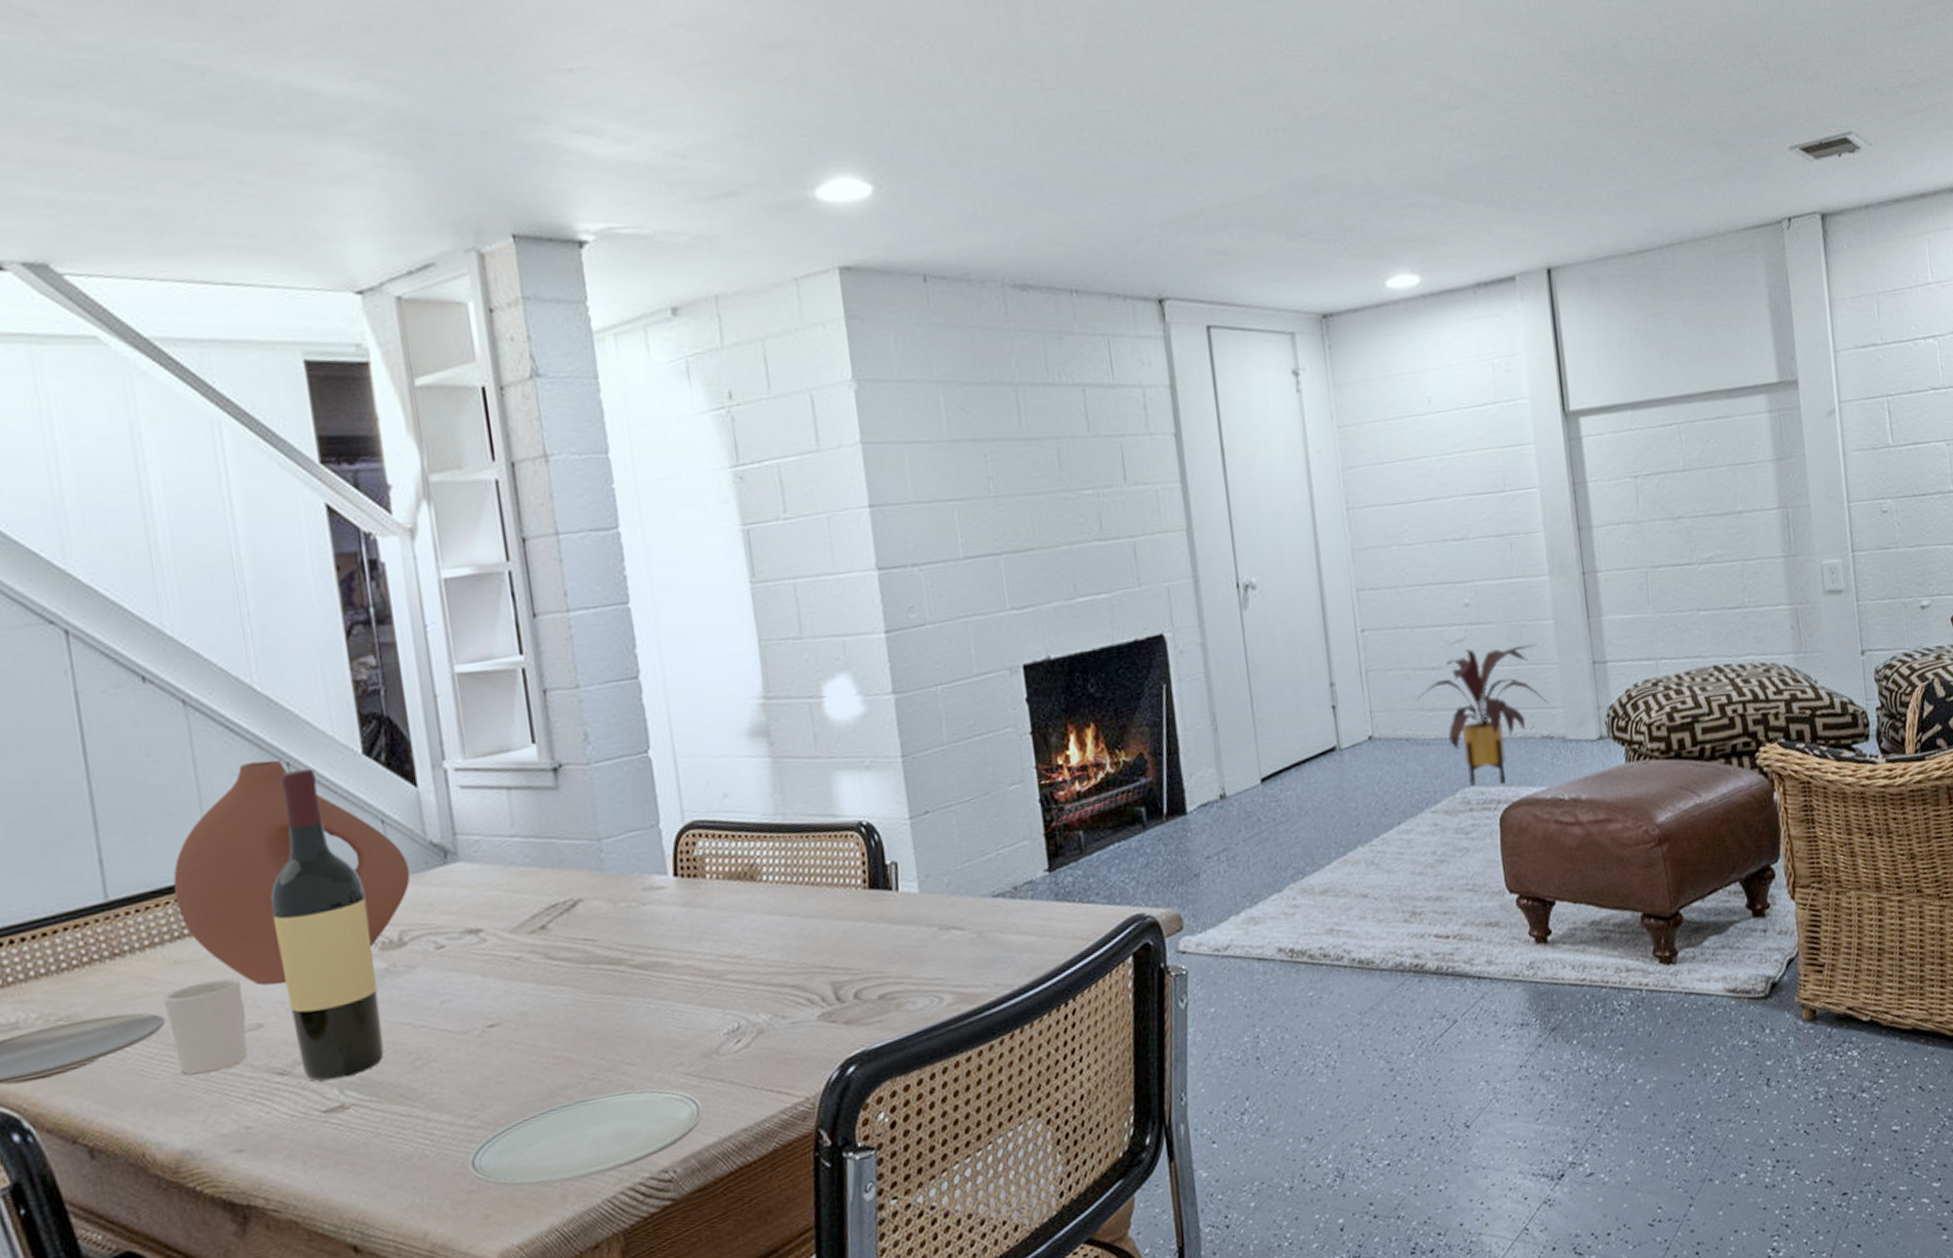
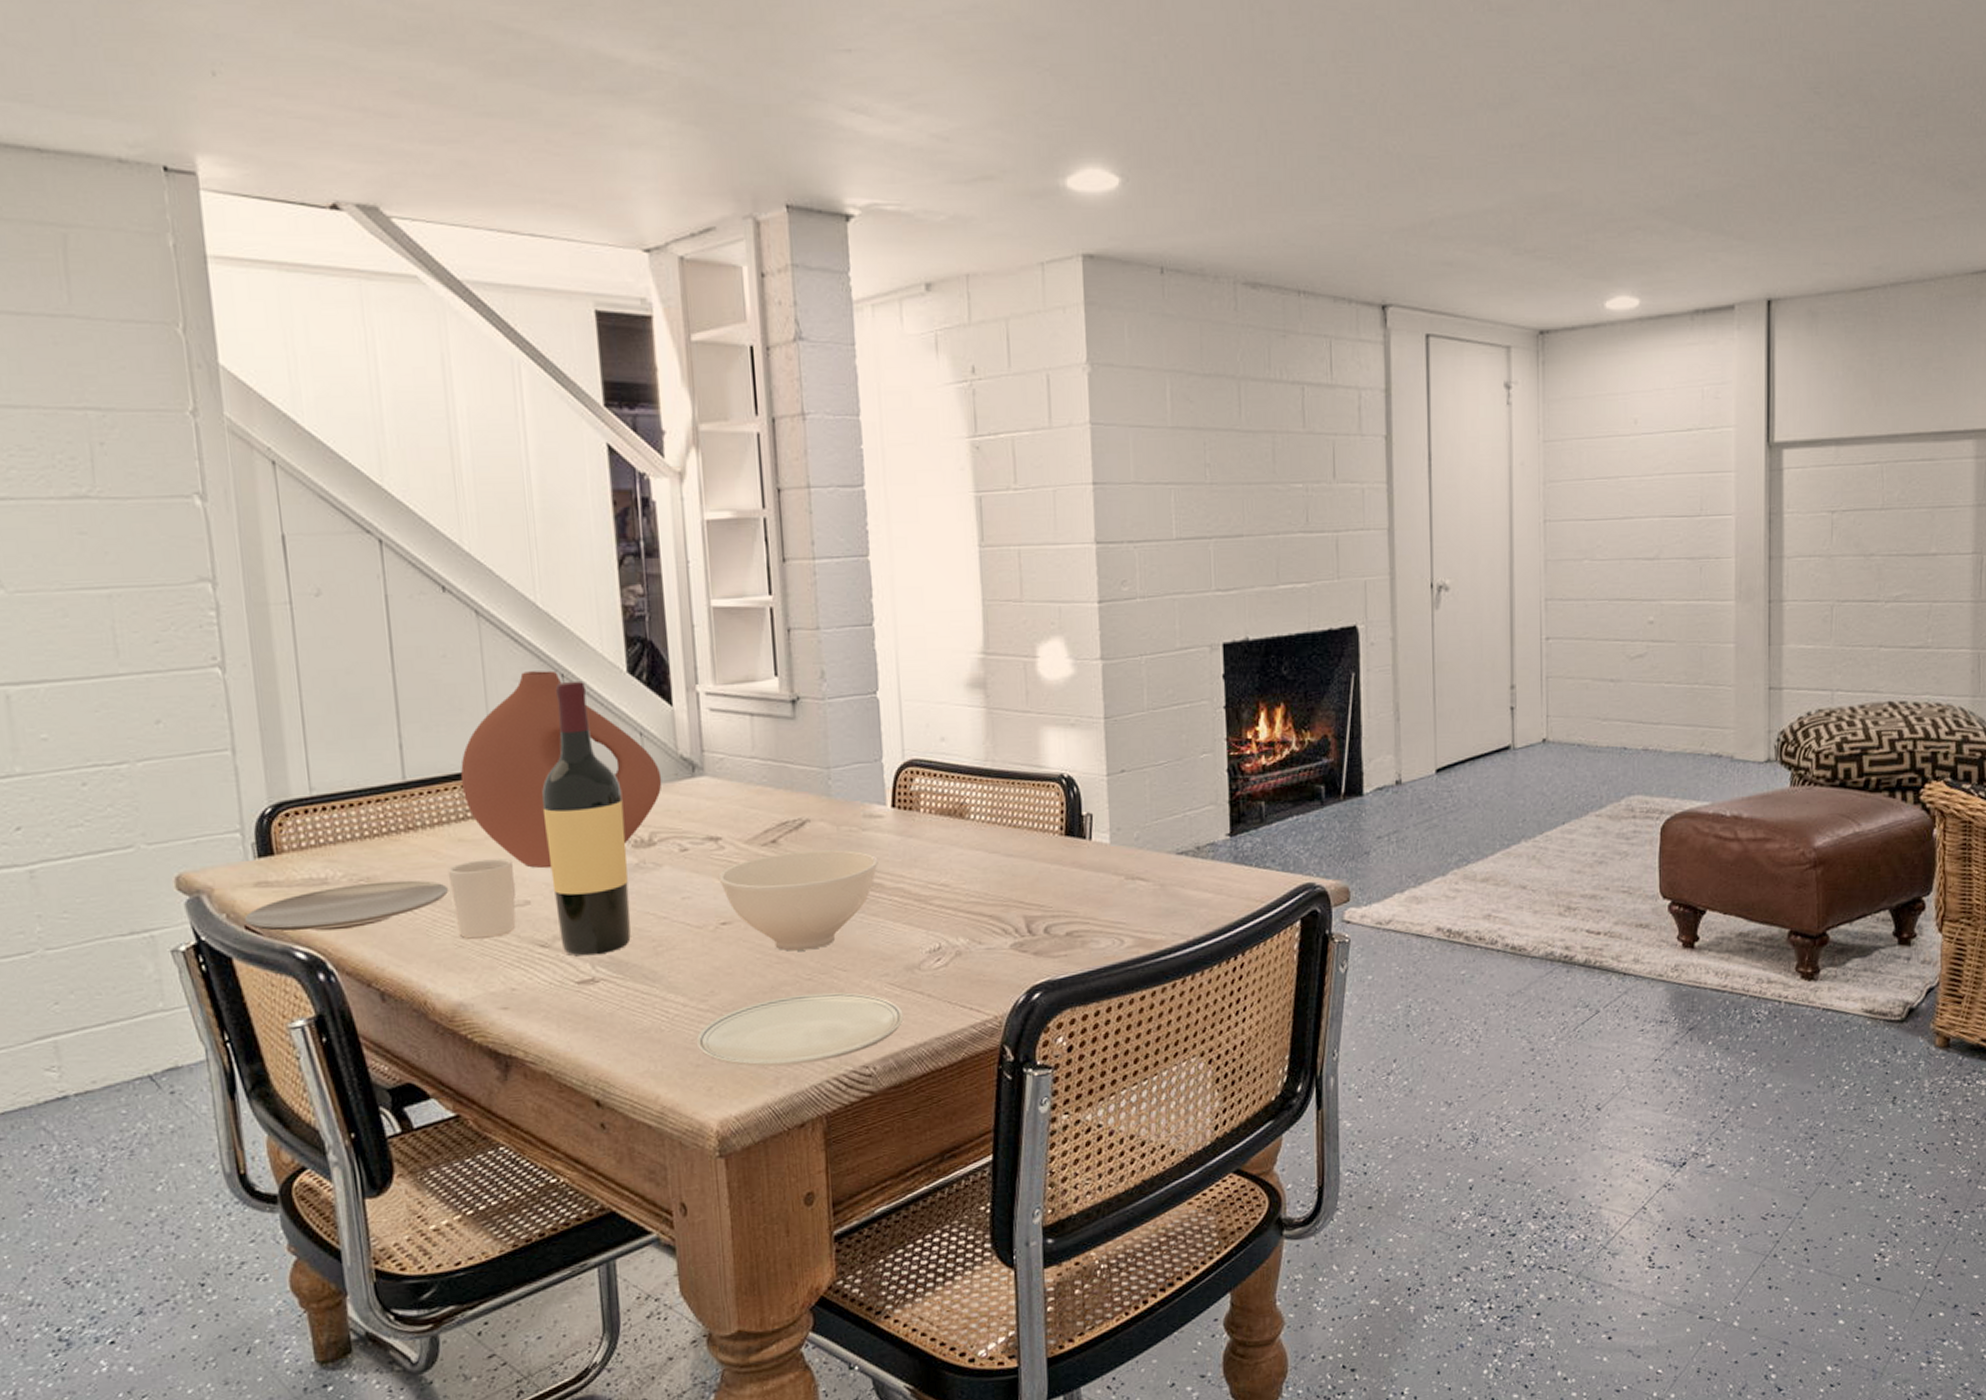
bowl: none [481,928,663,1050] -> present [718,849,878,952]
house plant: present [1417,644,1549,786] -> none [1593,665,1721,795]

